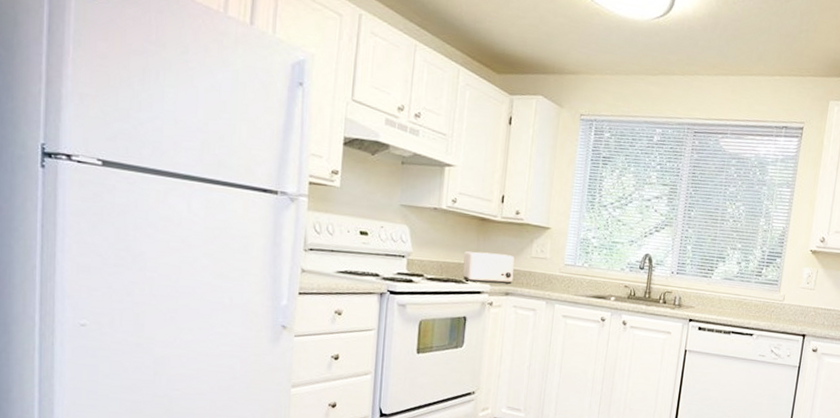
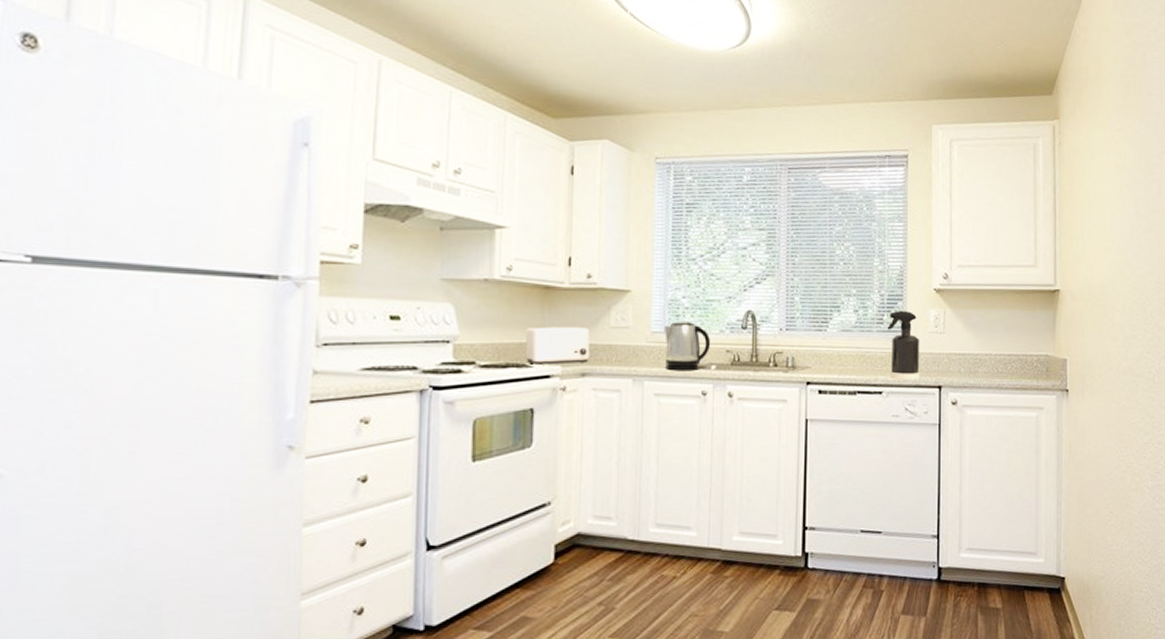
kettle: none [573,257,613,300] -> present [665,320,711,371]
spray bottle: none [762,266,792,327] -> present [887,311,920,379]

